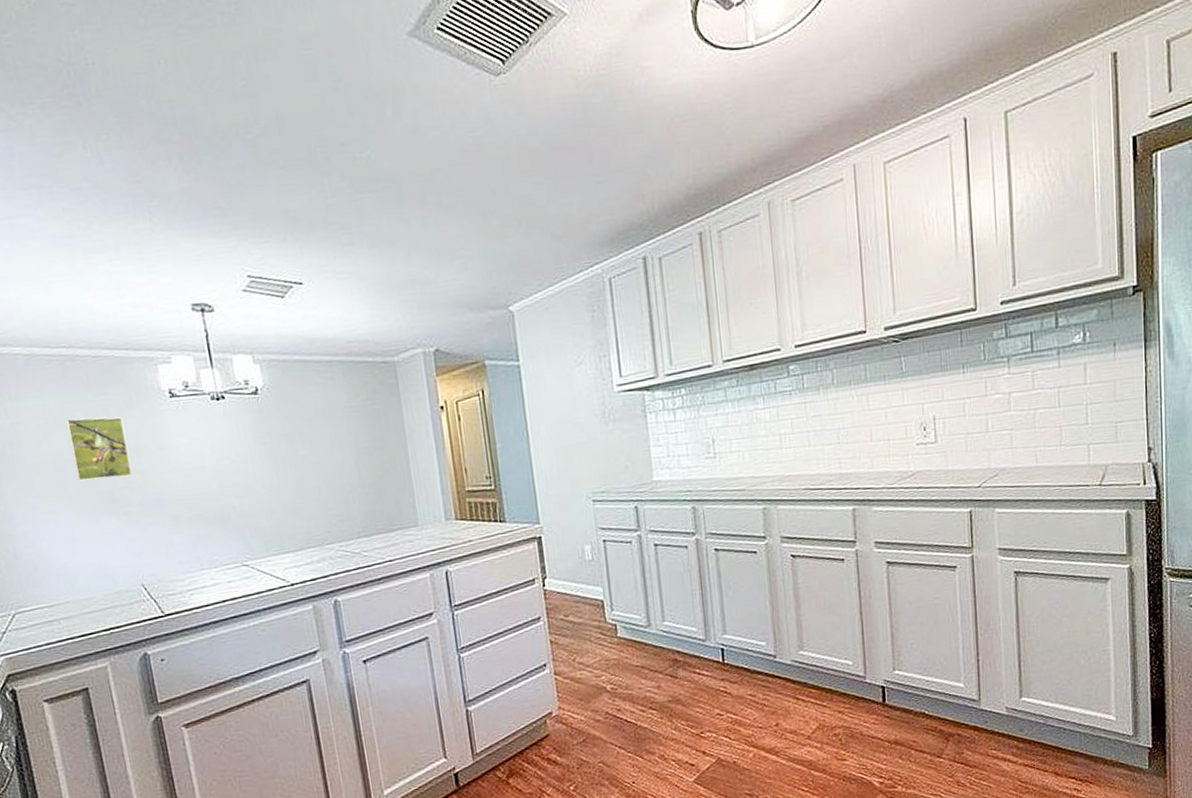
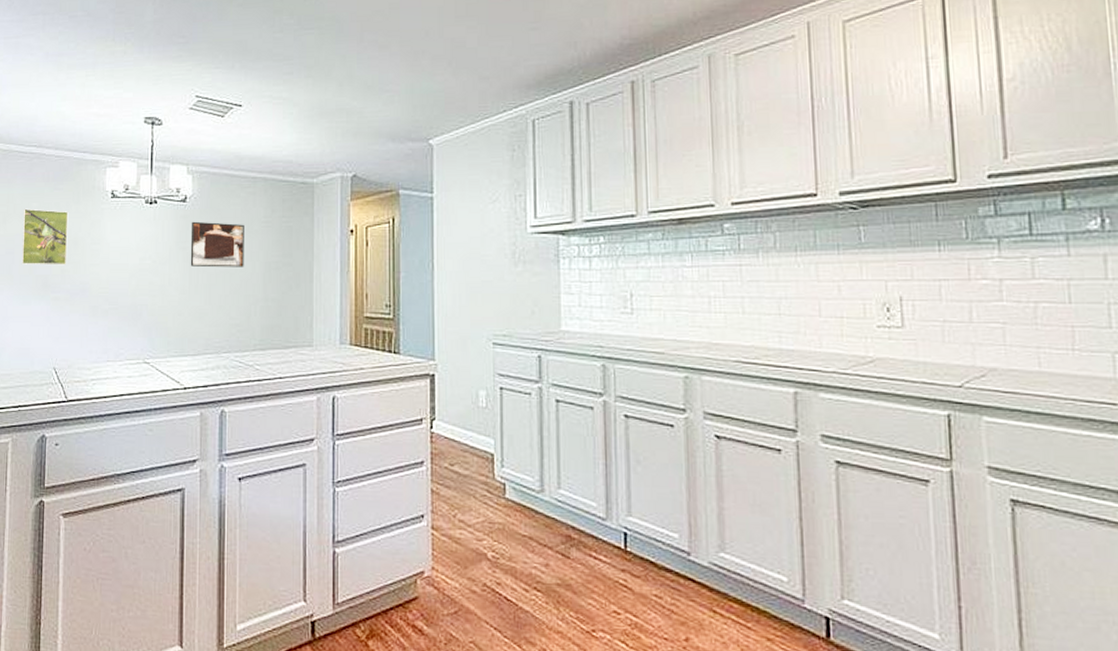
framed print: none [267,411,334,462] -> present [190,221,244,268]

